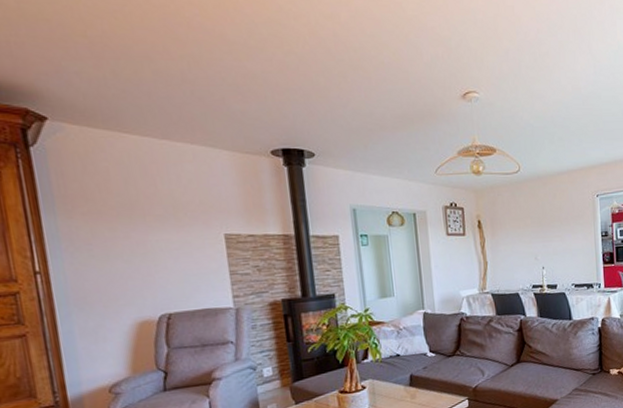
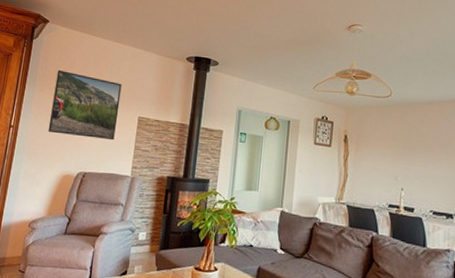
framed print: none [85,186,199,273] -> present [48,69,122,141]

